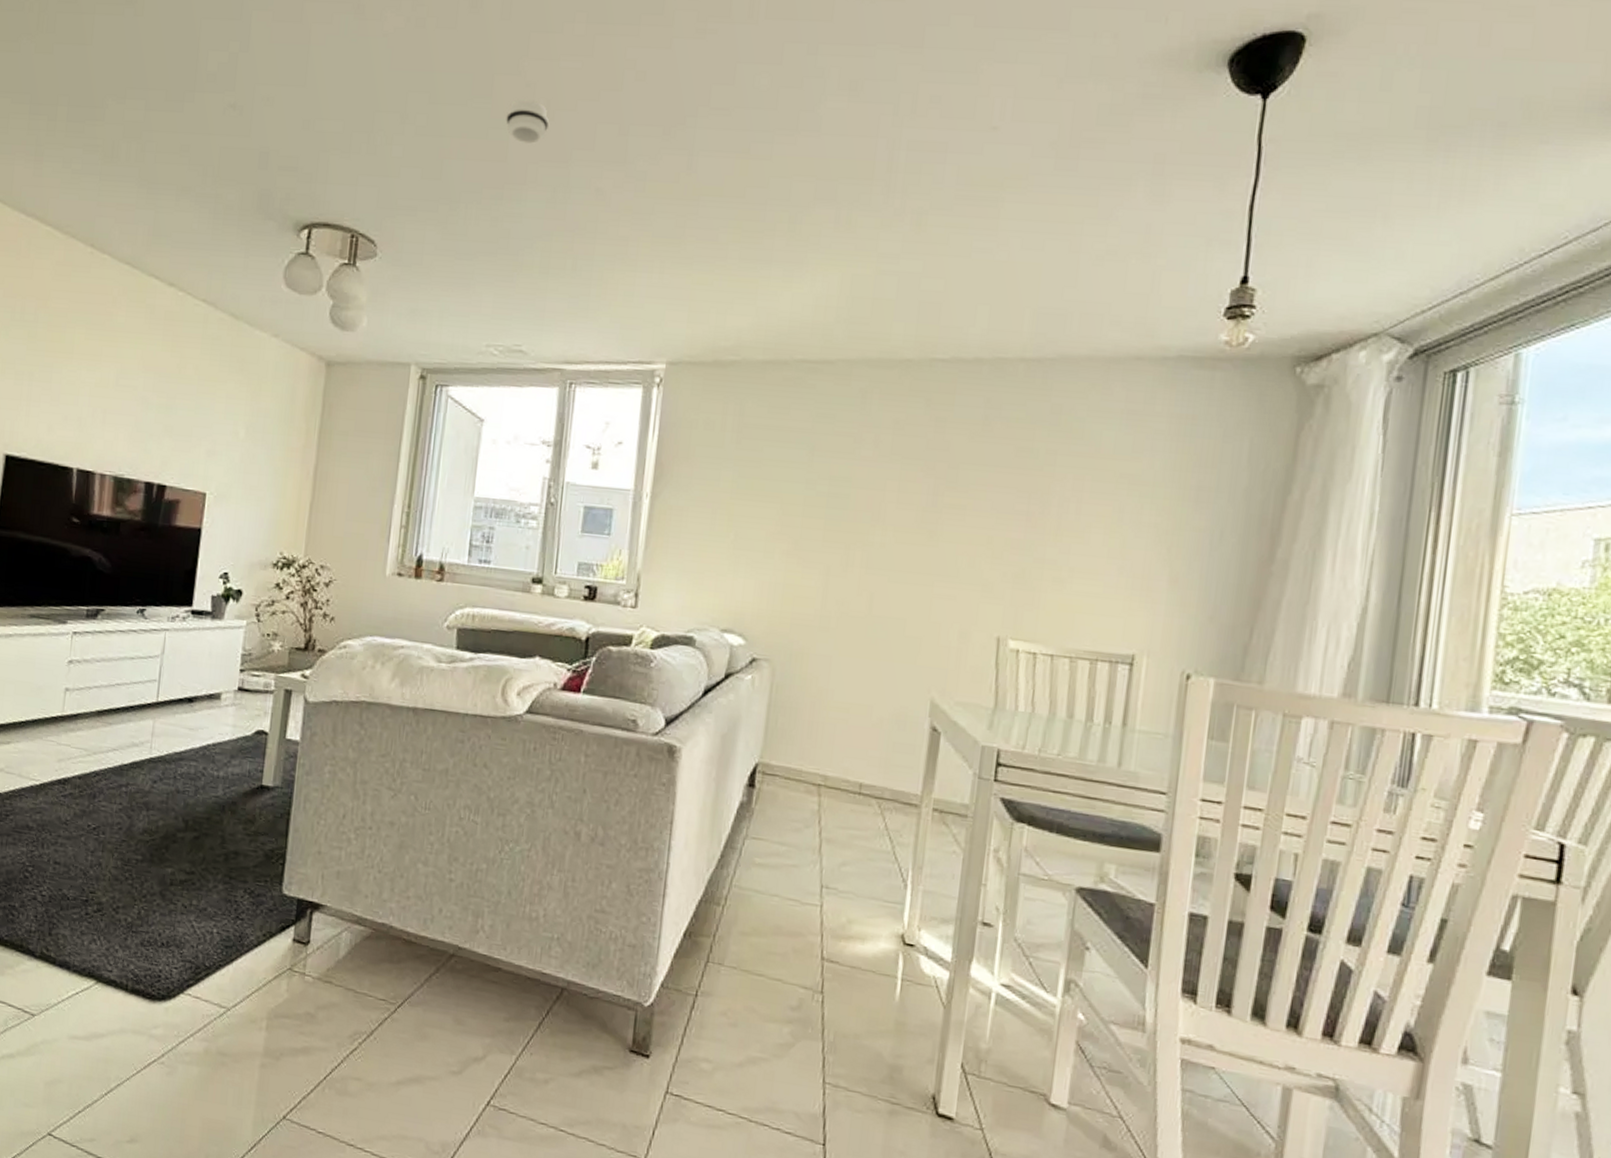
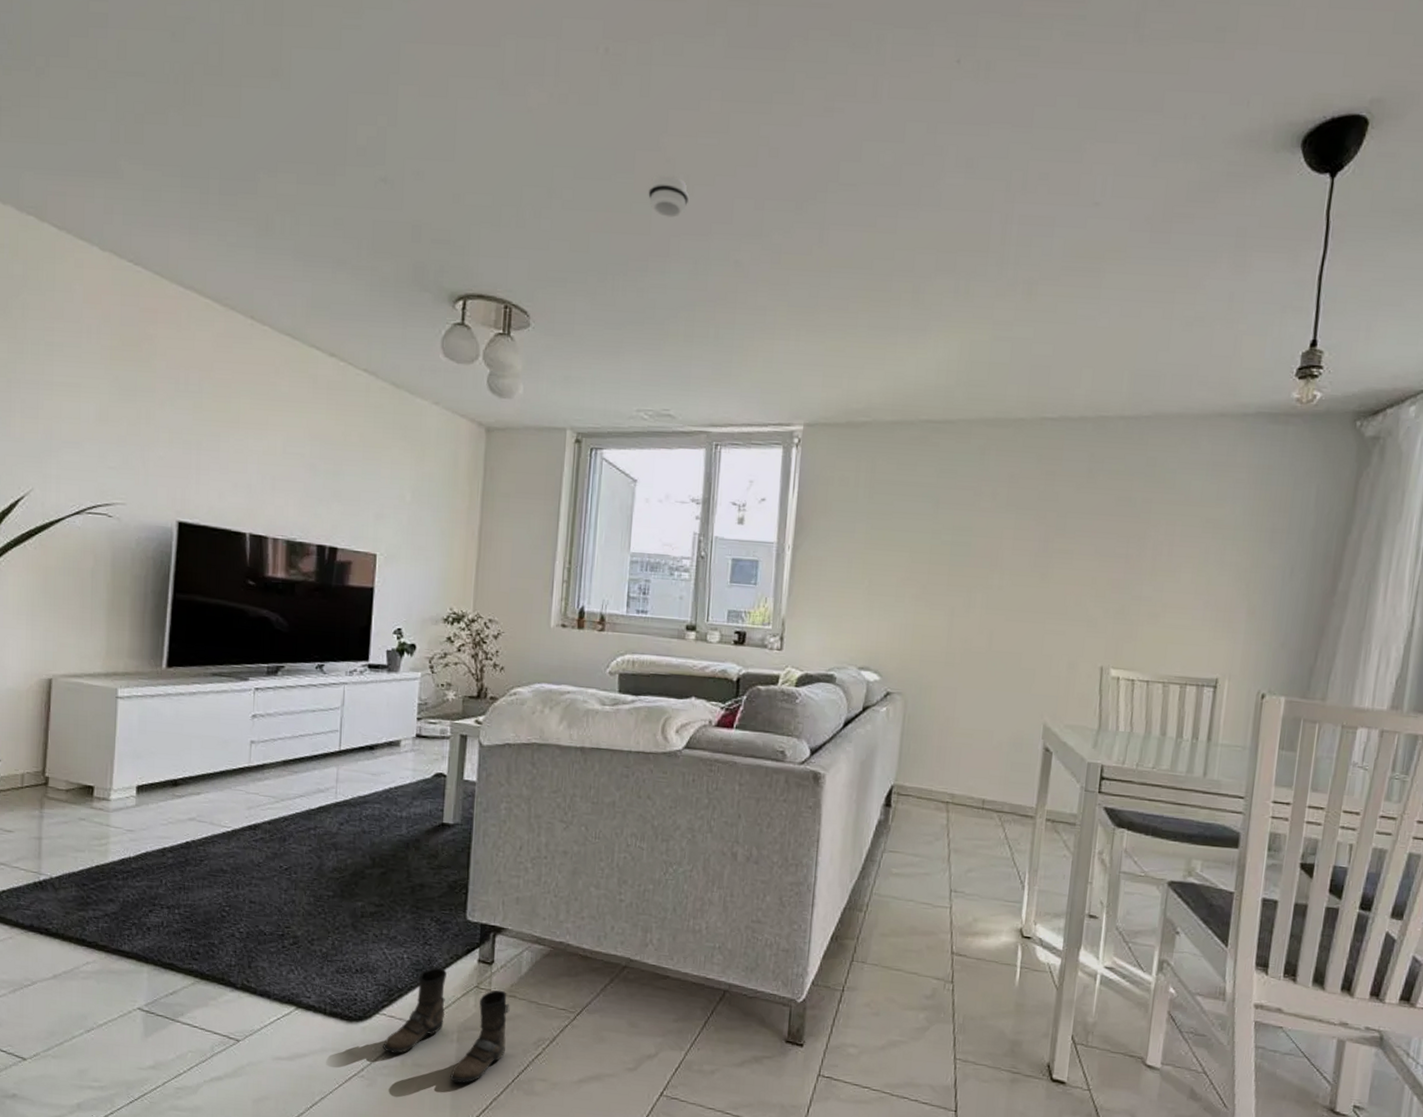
boots: none [186,945,325,1078] -> present [383,967,510,1084]

